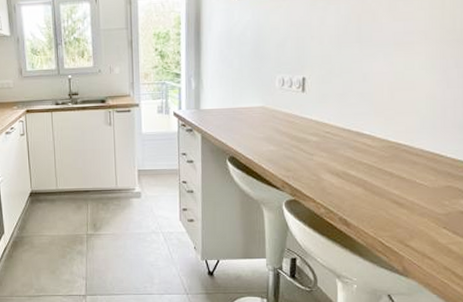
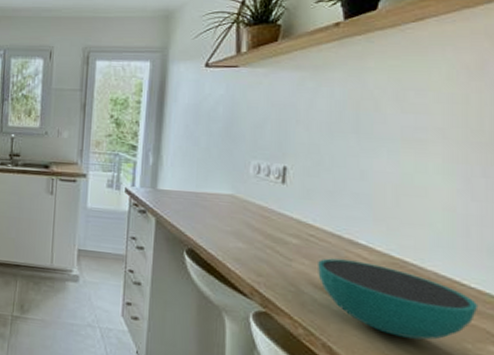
bowl: none [333,148,453,203] -> present [318,258,479,340]

